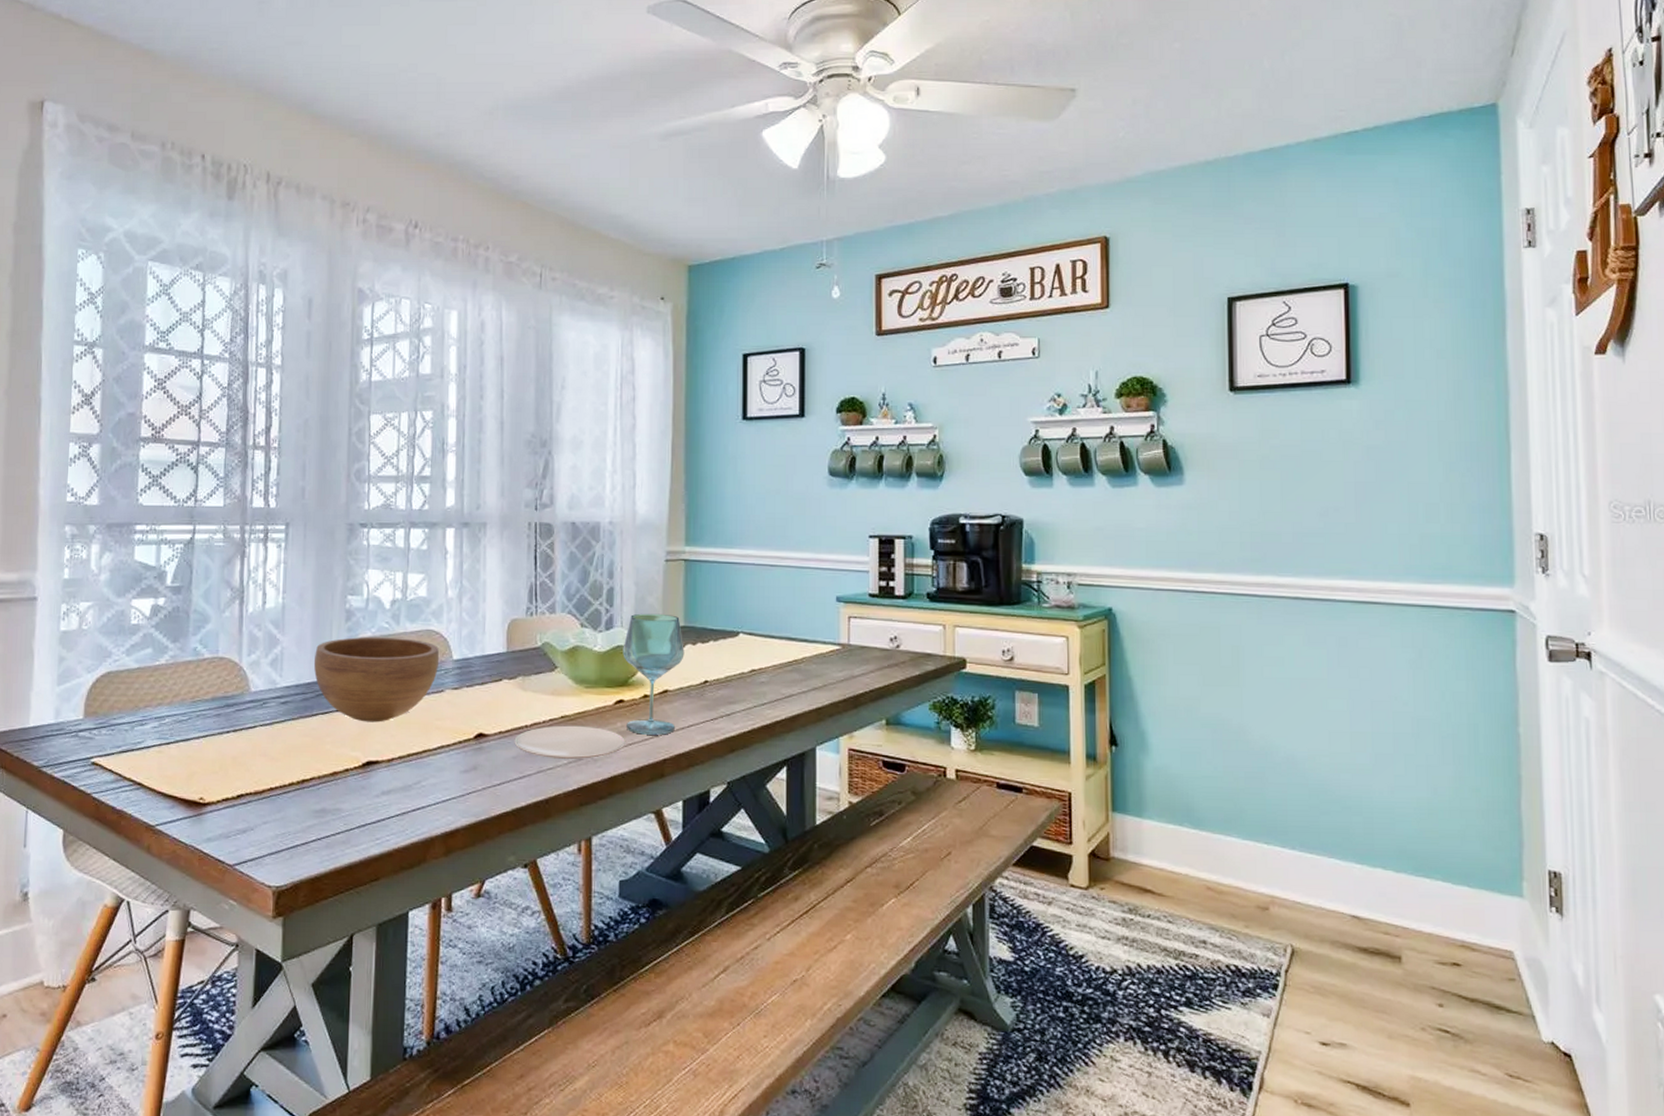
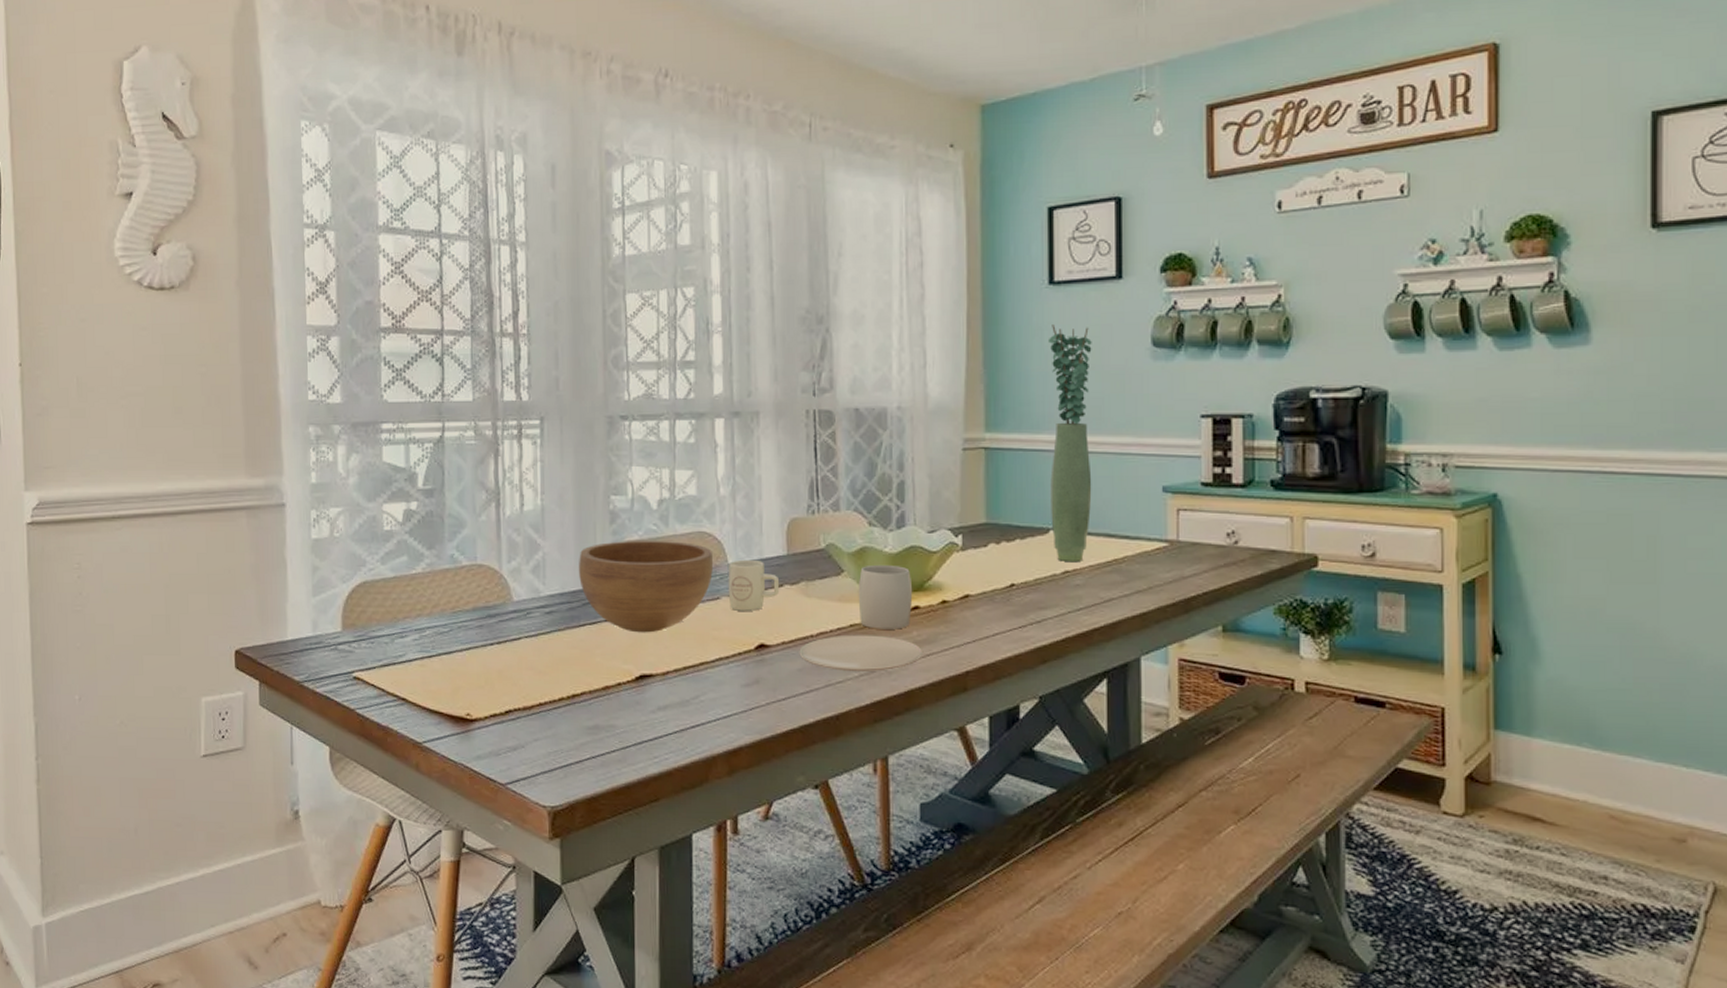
mug: none [451,656,499,703] -> present [728,559,780,611]
mug: none [569,662,618,721] -> present [858,564,913,630]
wine glass: present [622,613,685,735] -> none [917,509,987,645]
vase: none [740,454,778,661] -> present [1047,325,1092,561]

